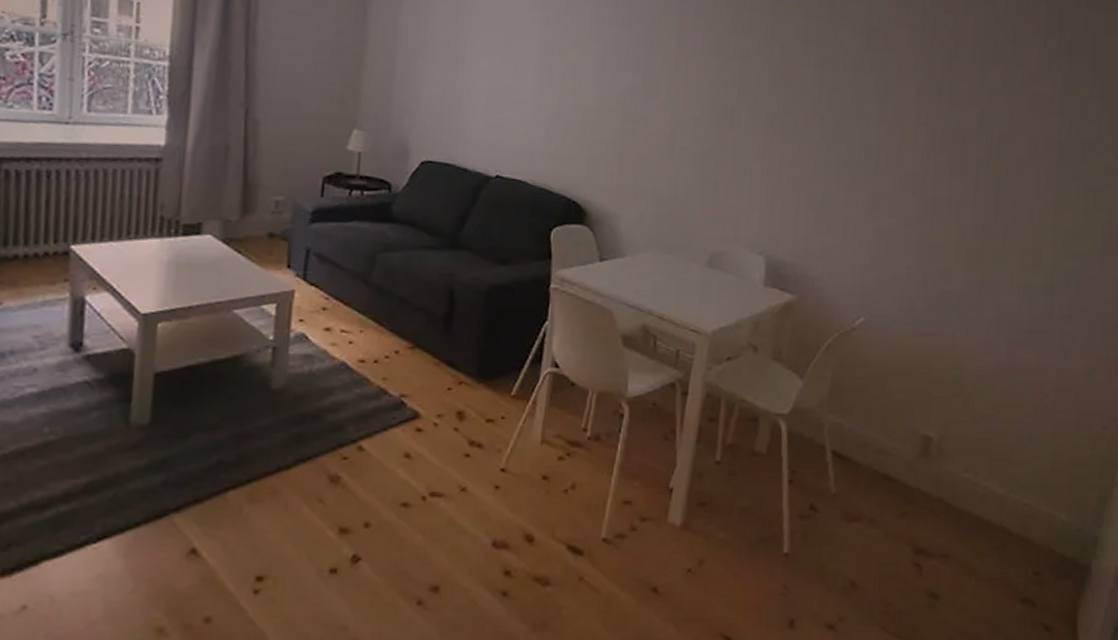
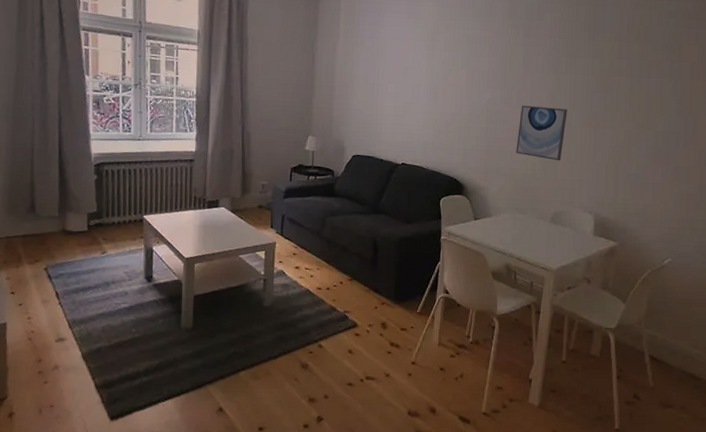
wall art: none [662,99,735,181] -> present [516,105,568,161]

